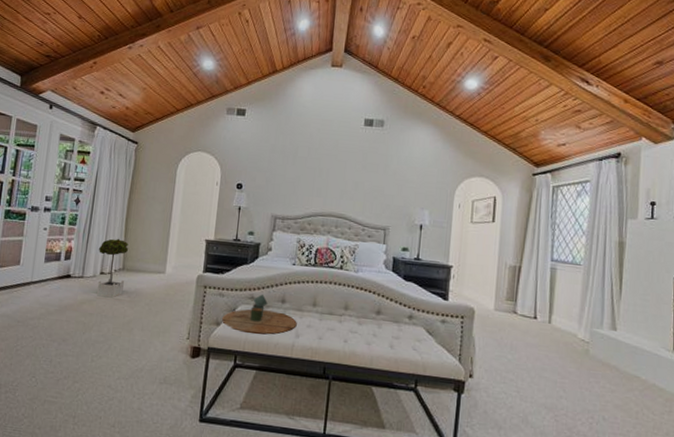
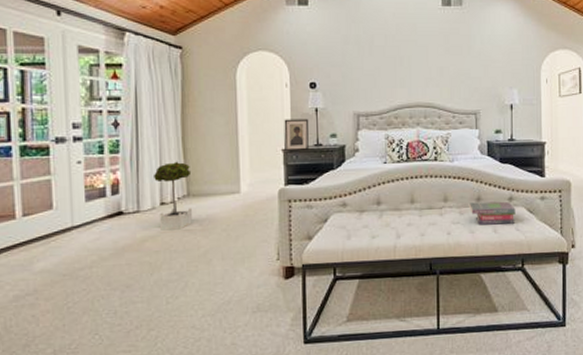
picture frame: none [207,213,232,243] -> present [284,118,309,152]
decorative tray: present [221,294,297,335] -> none [313,200,396,242]
books: none [367,314,414,344] -> present [468,201,516,225]

